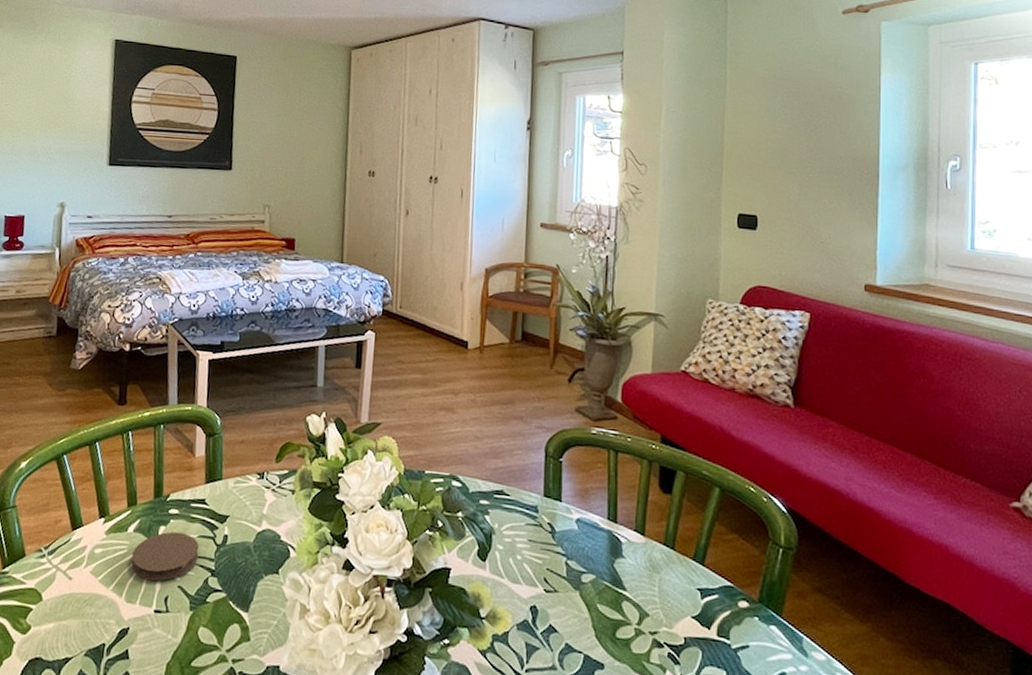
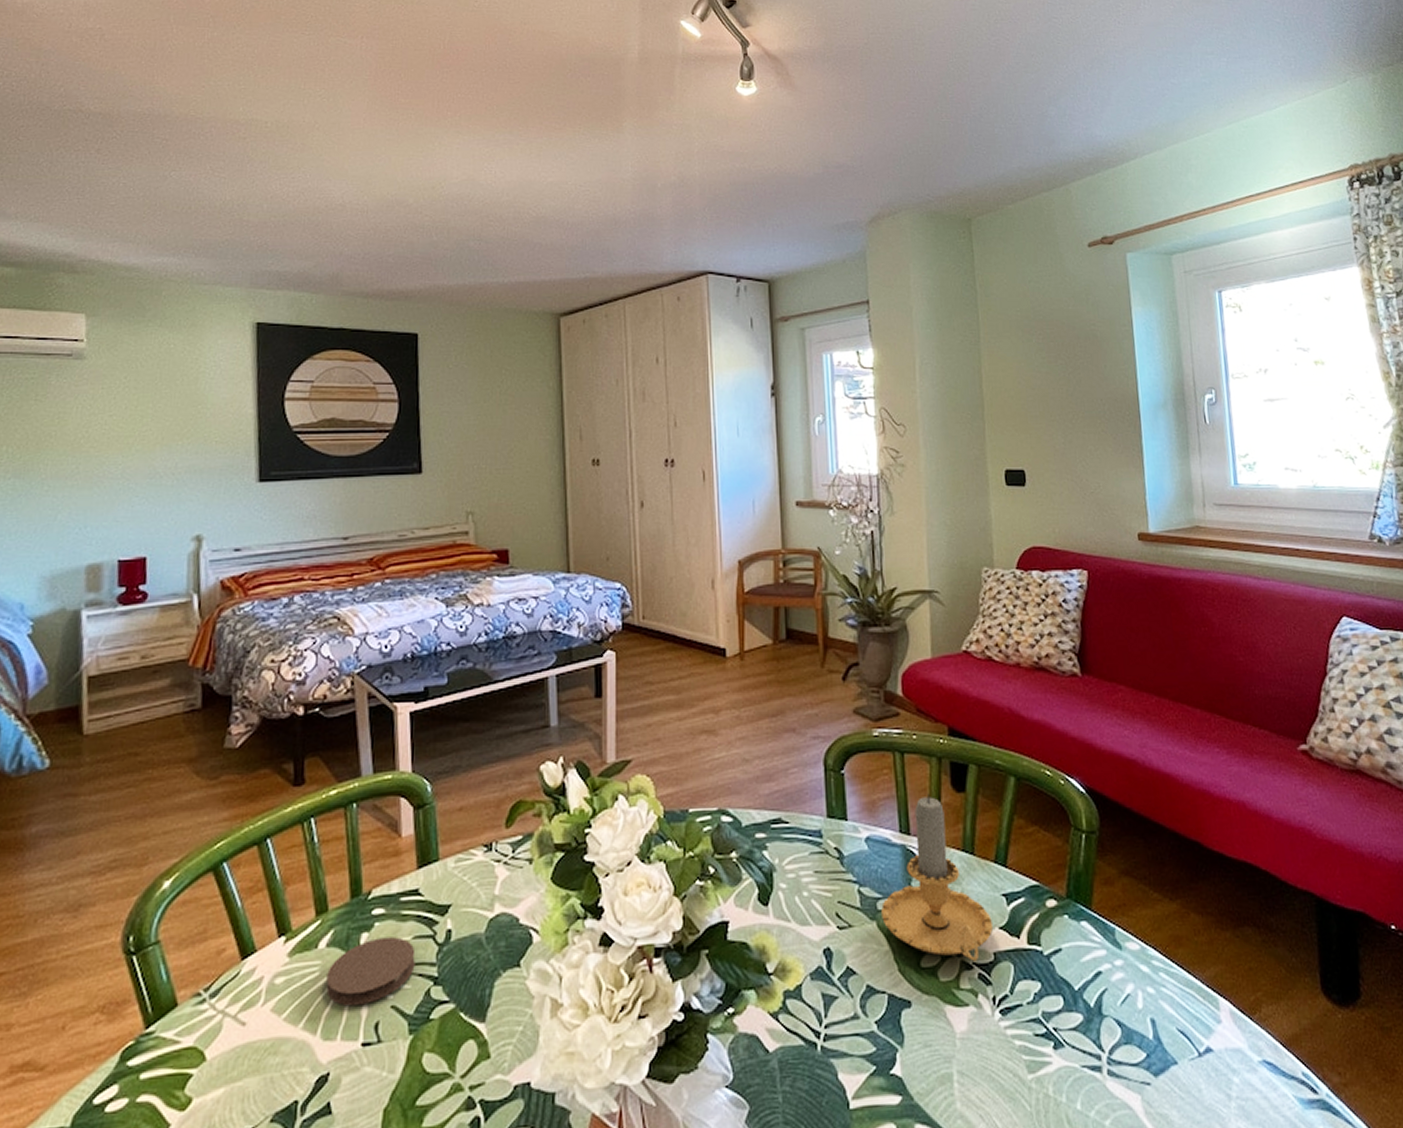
candle: none [585,490,685,643] -> present [881,793,993,963]

